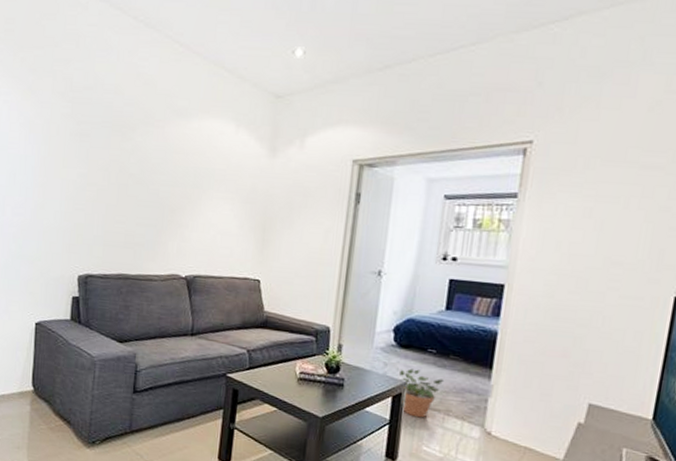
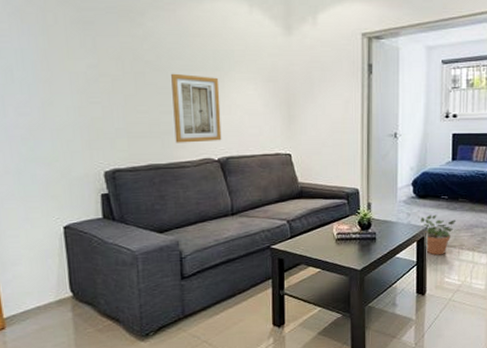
wall art: none [147,187,197,258] -> present [171,73,222,143]

